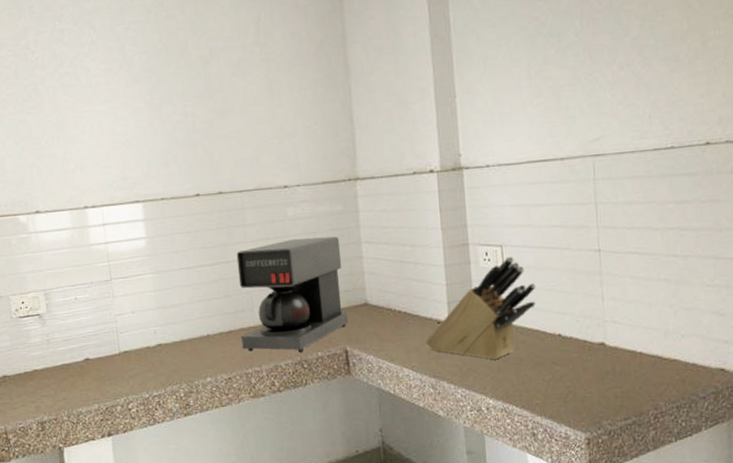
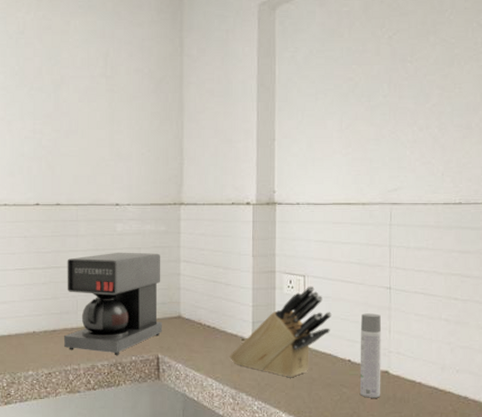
spray bottle: none [569,280,598,375] -> present [359,313,382,398]

